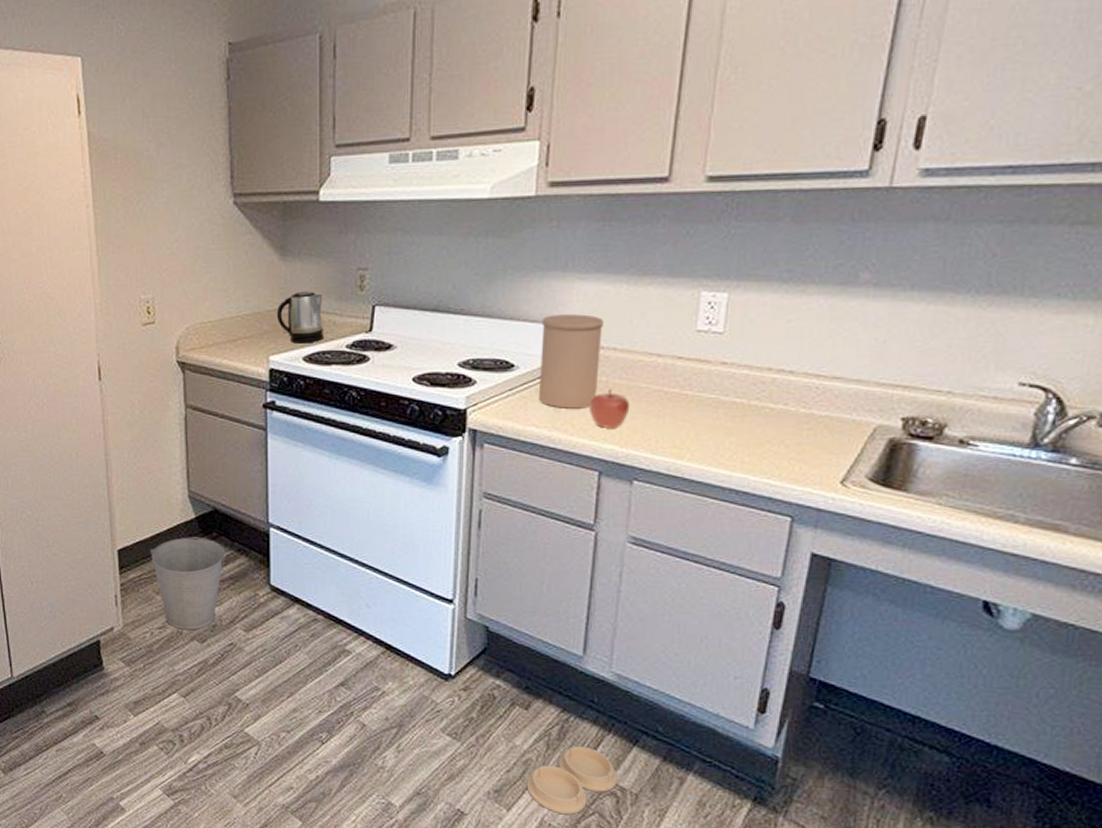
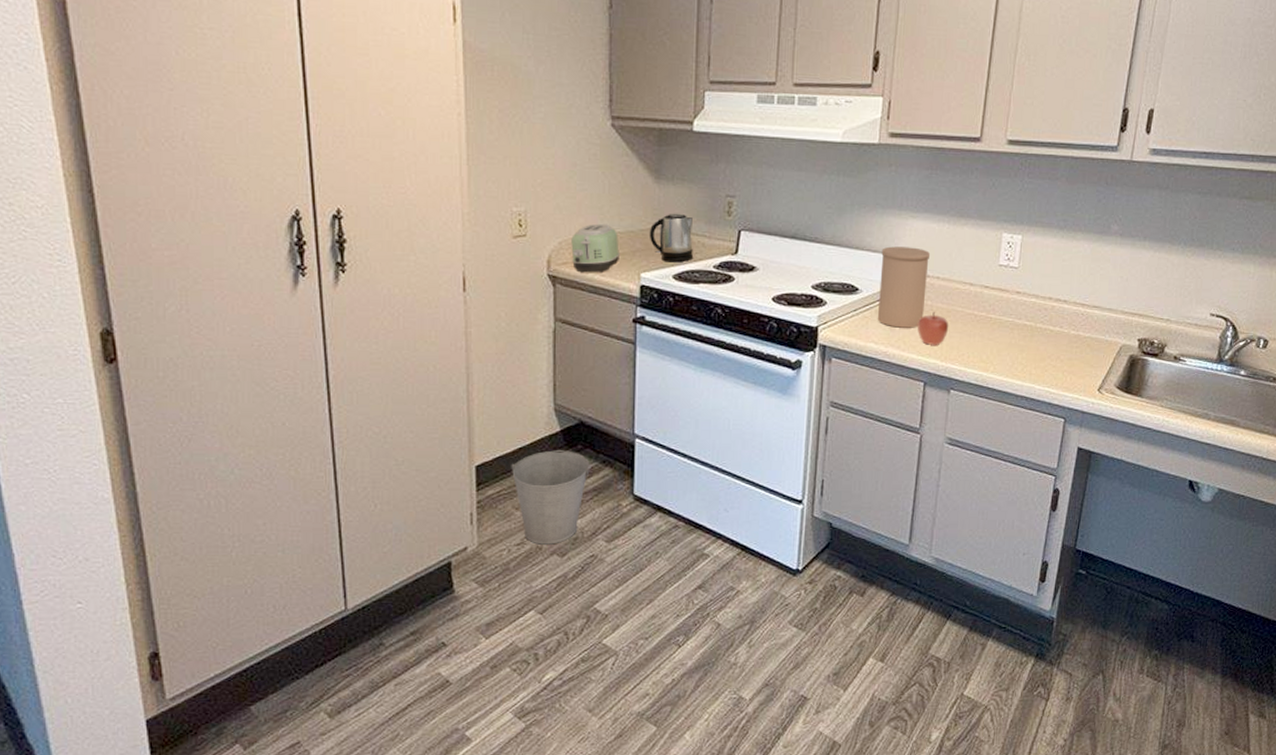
toaster: none [198,306,247,358] -> present [571,223,620,274]
pet bowl: present [526,745,619,815] -> none [860,624,935,689]

